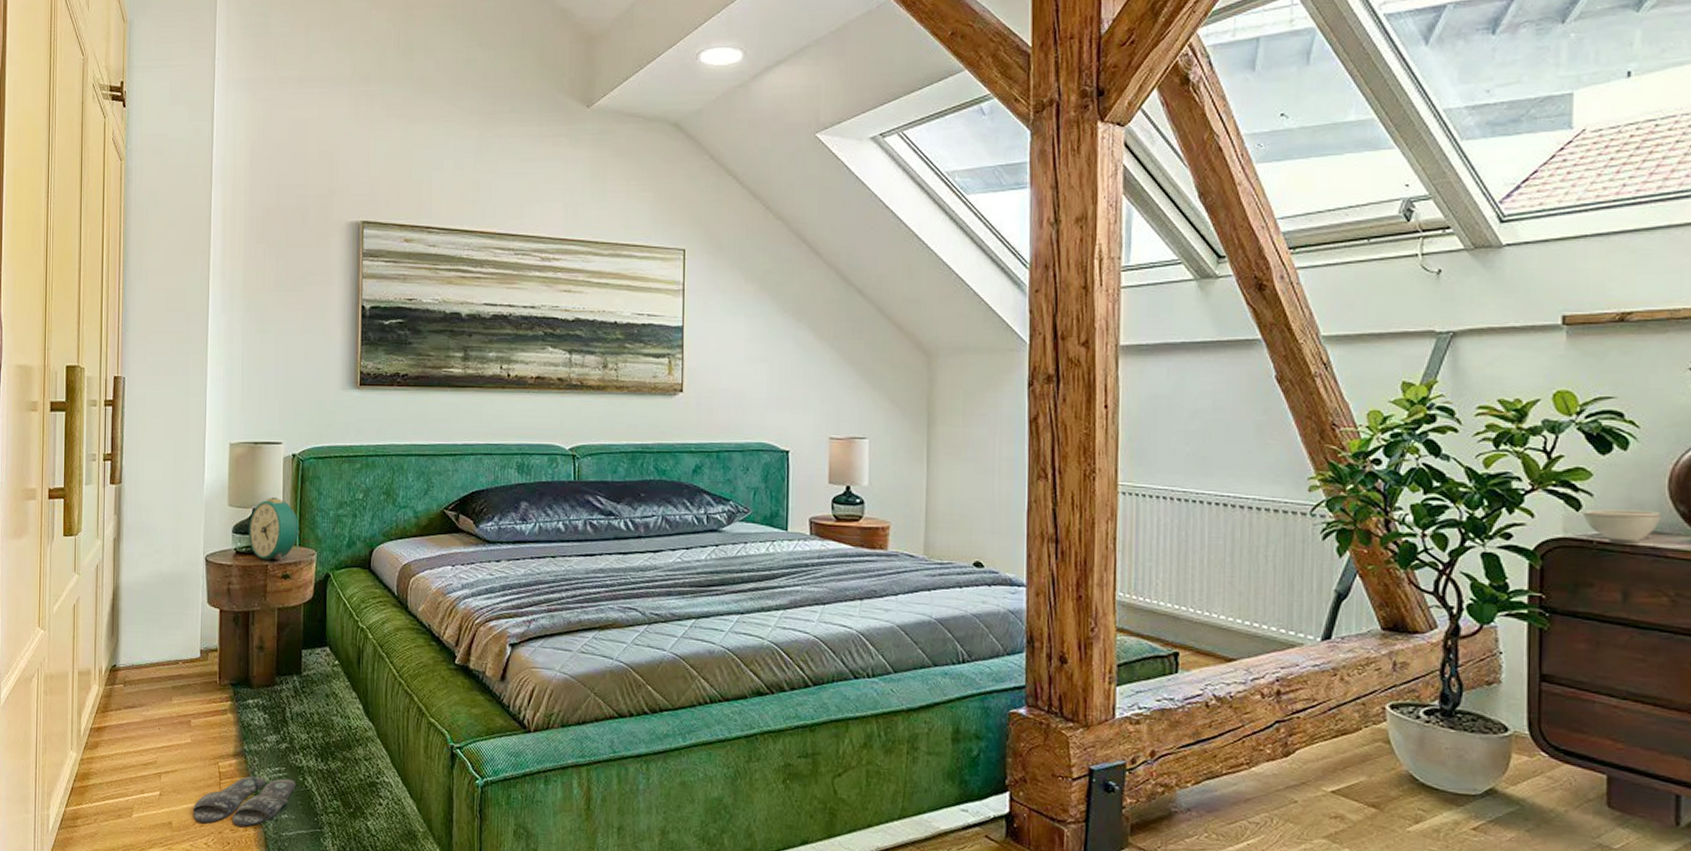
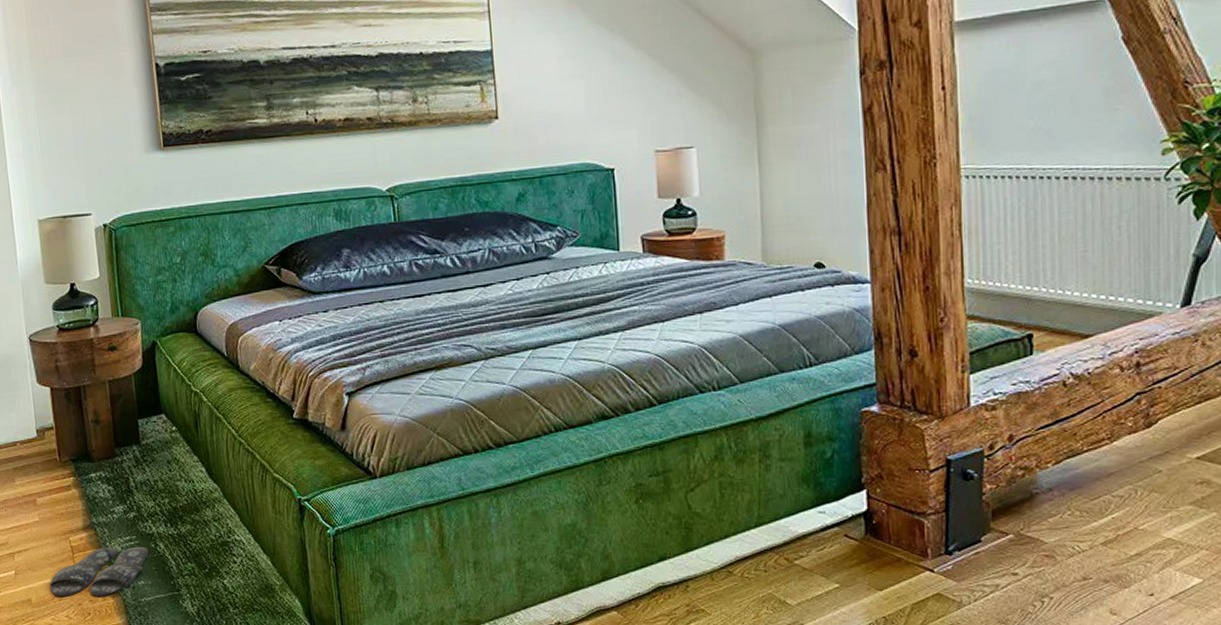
alarm clock: present [248,496,300,563] -> none [68,269,121,335]

